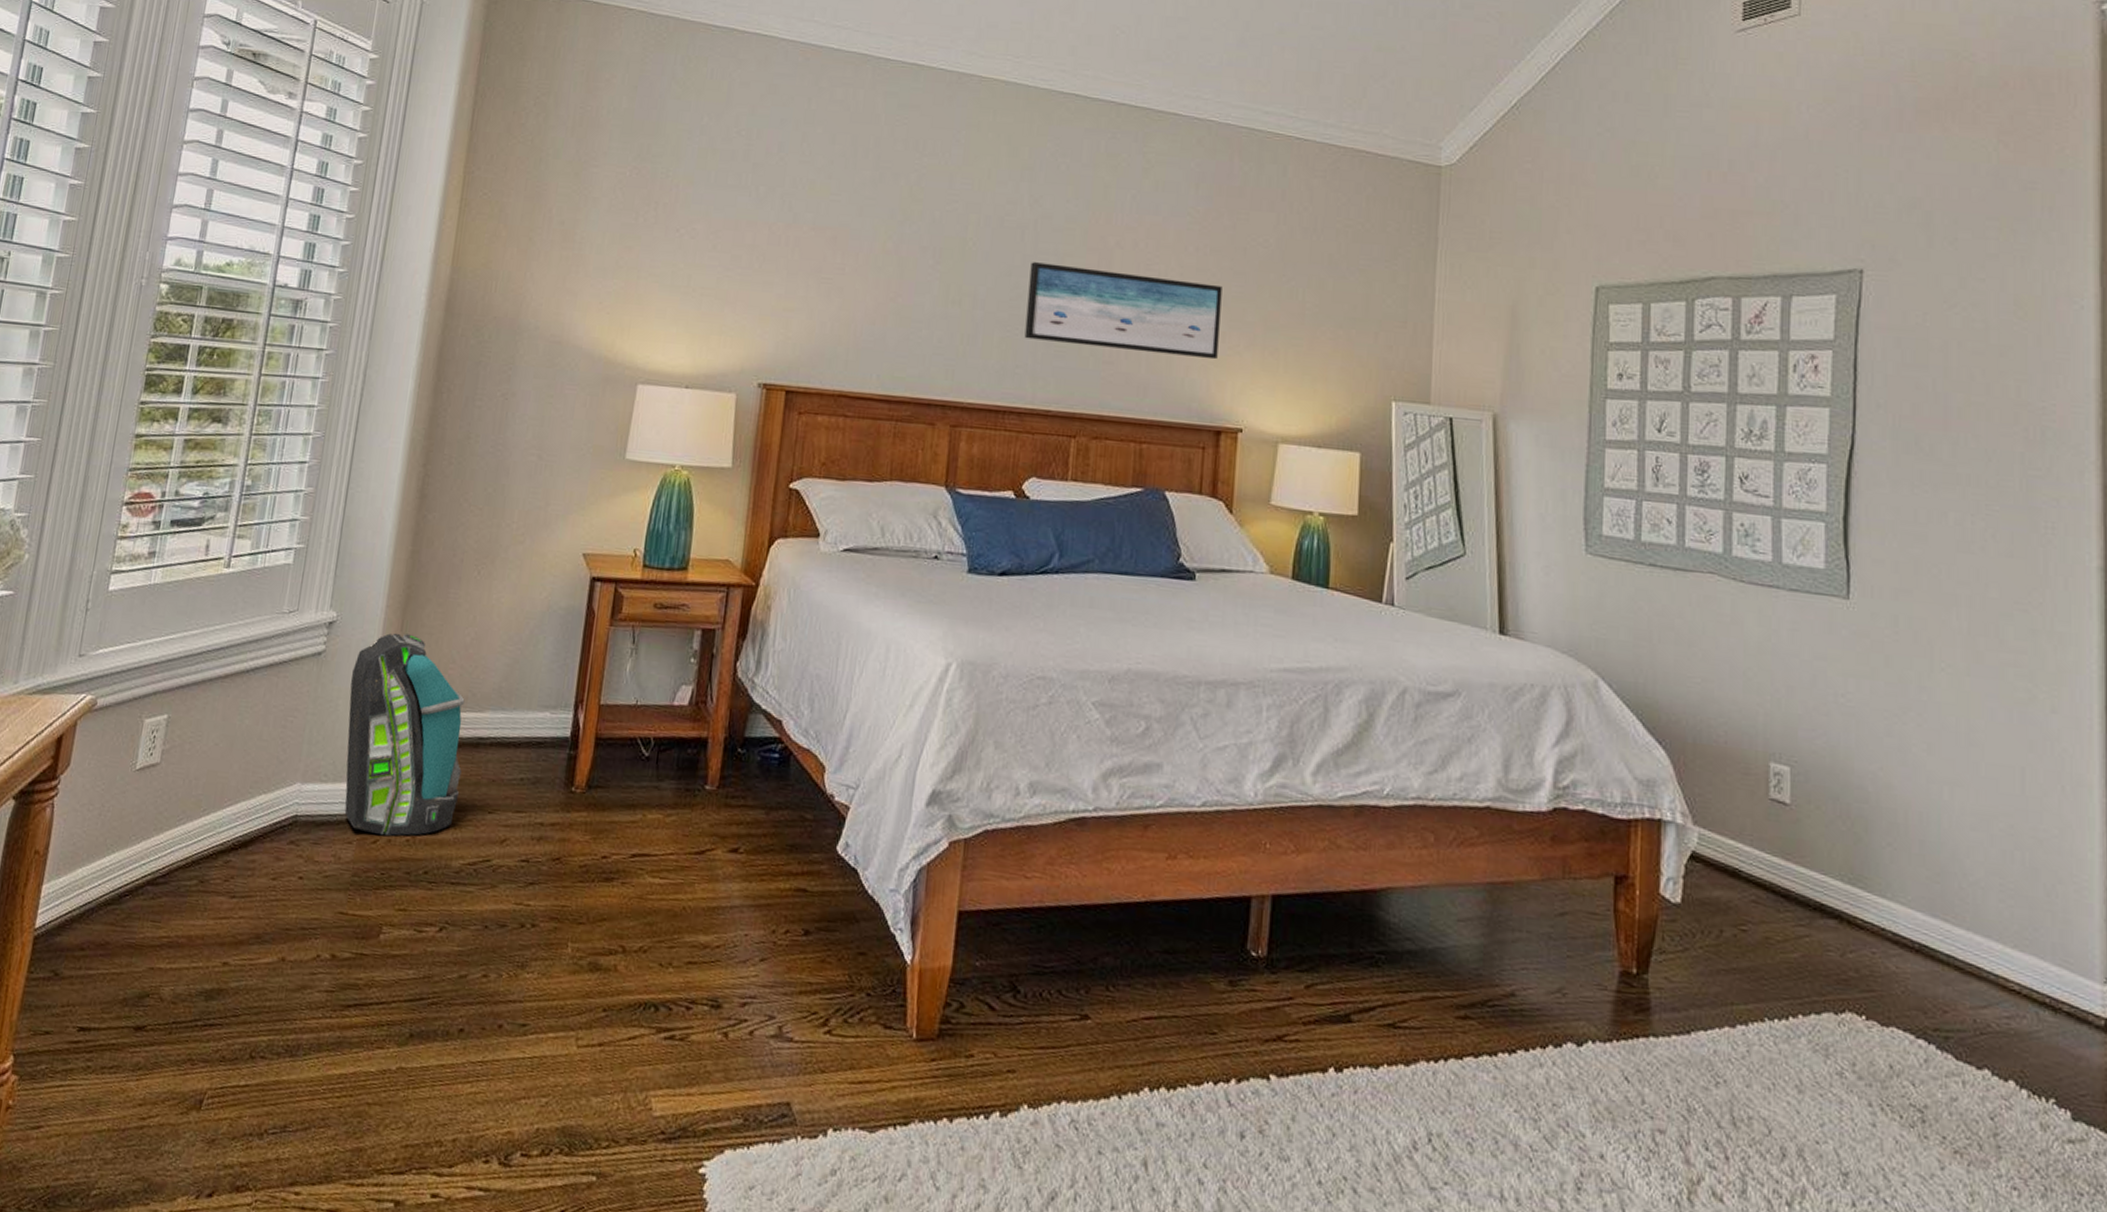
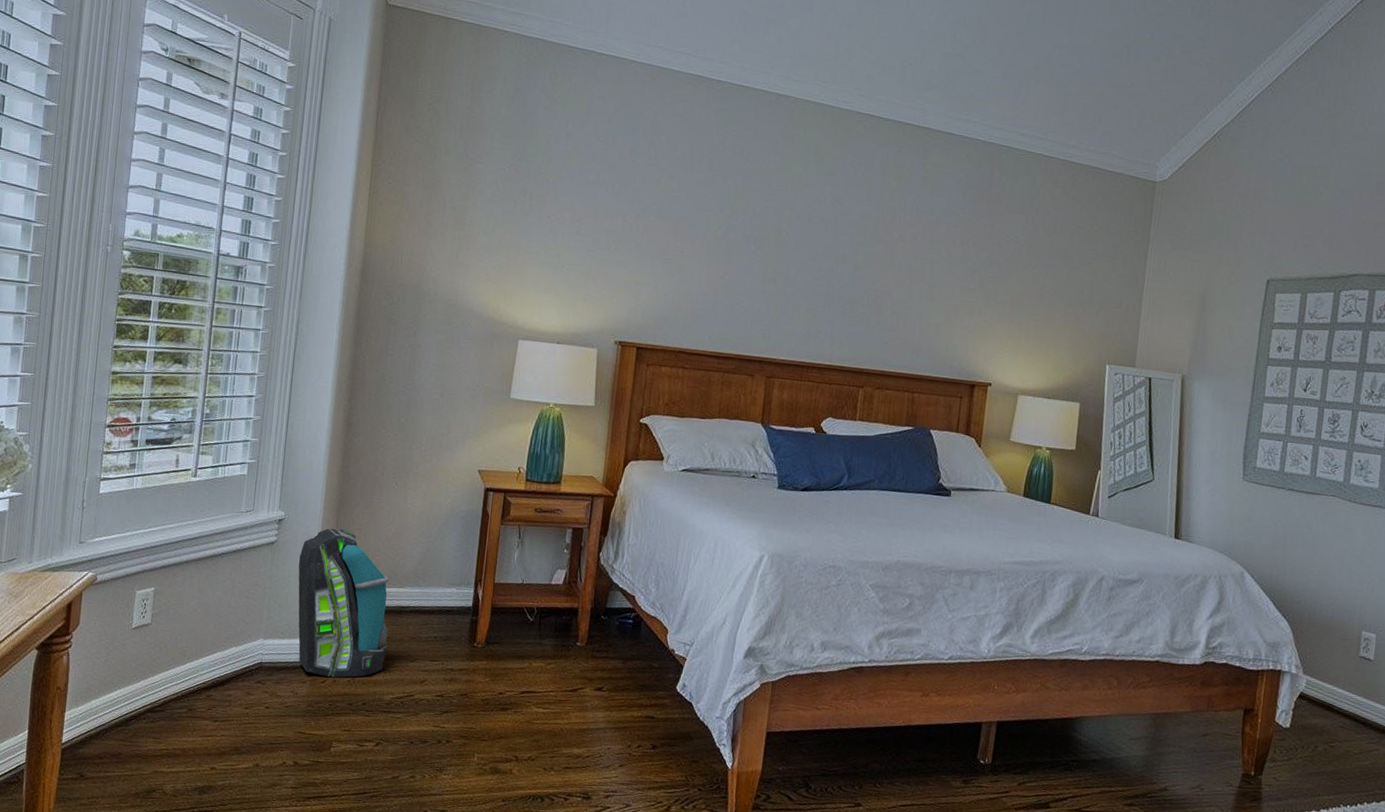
wall art: present [1024,262,1222,360] -> none [825,250,981,330]

